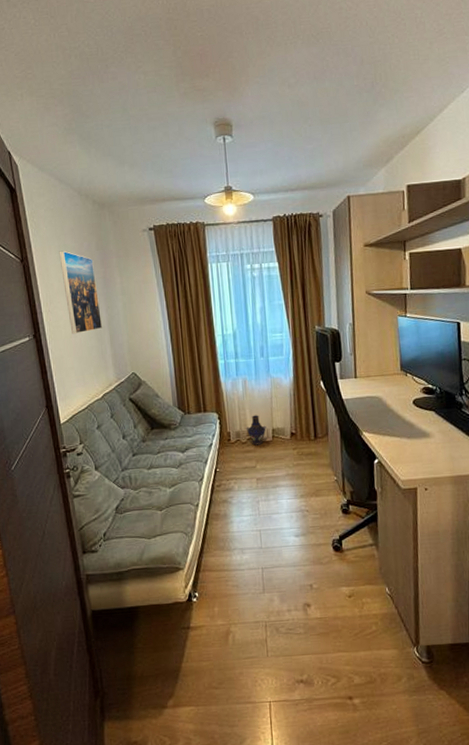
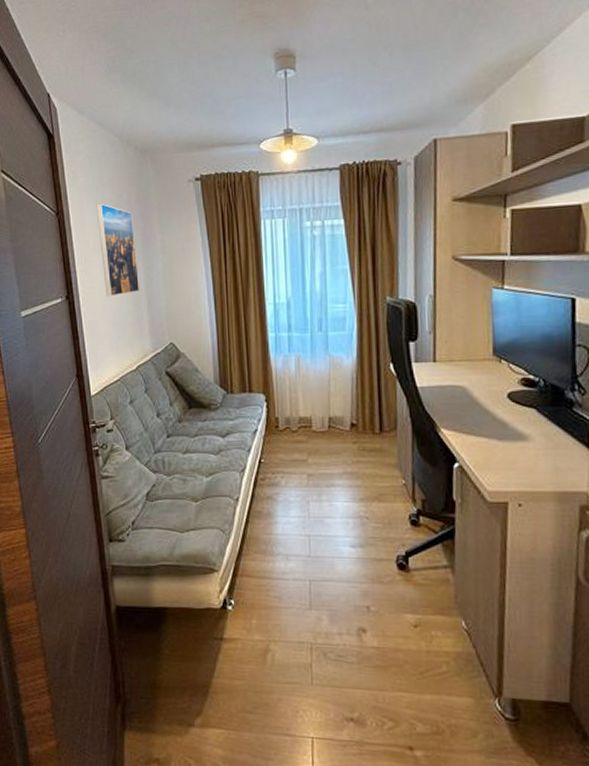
vase: present [246,415,266,446] -> none [297,399,322,435]

